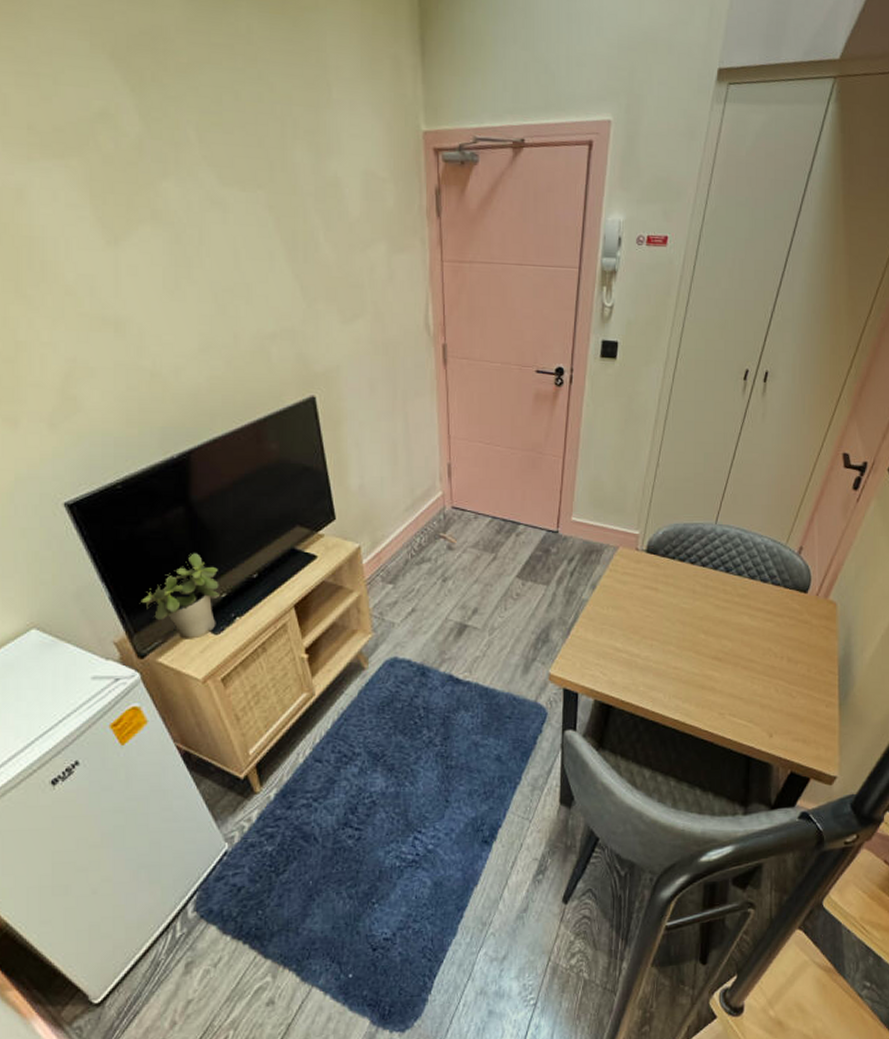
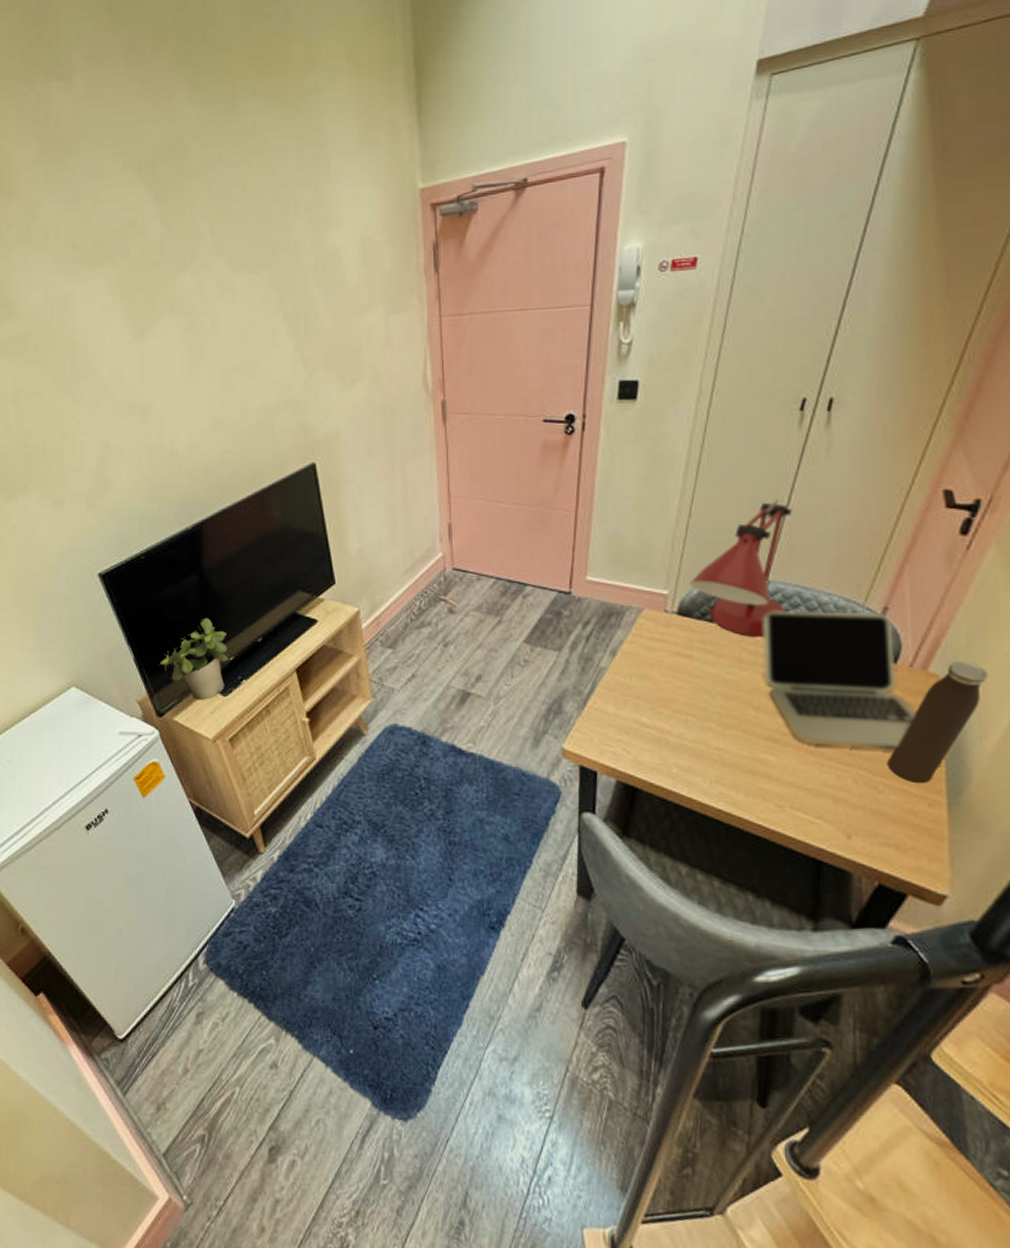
desk lamp: none [656,454,737,572] -> present [689,498,793,637]
laptop: none [711,550,819,664] -> present [762,611,916,750]
water bottle: none [799,591,868,689] -> present [887,661,988,783]

